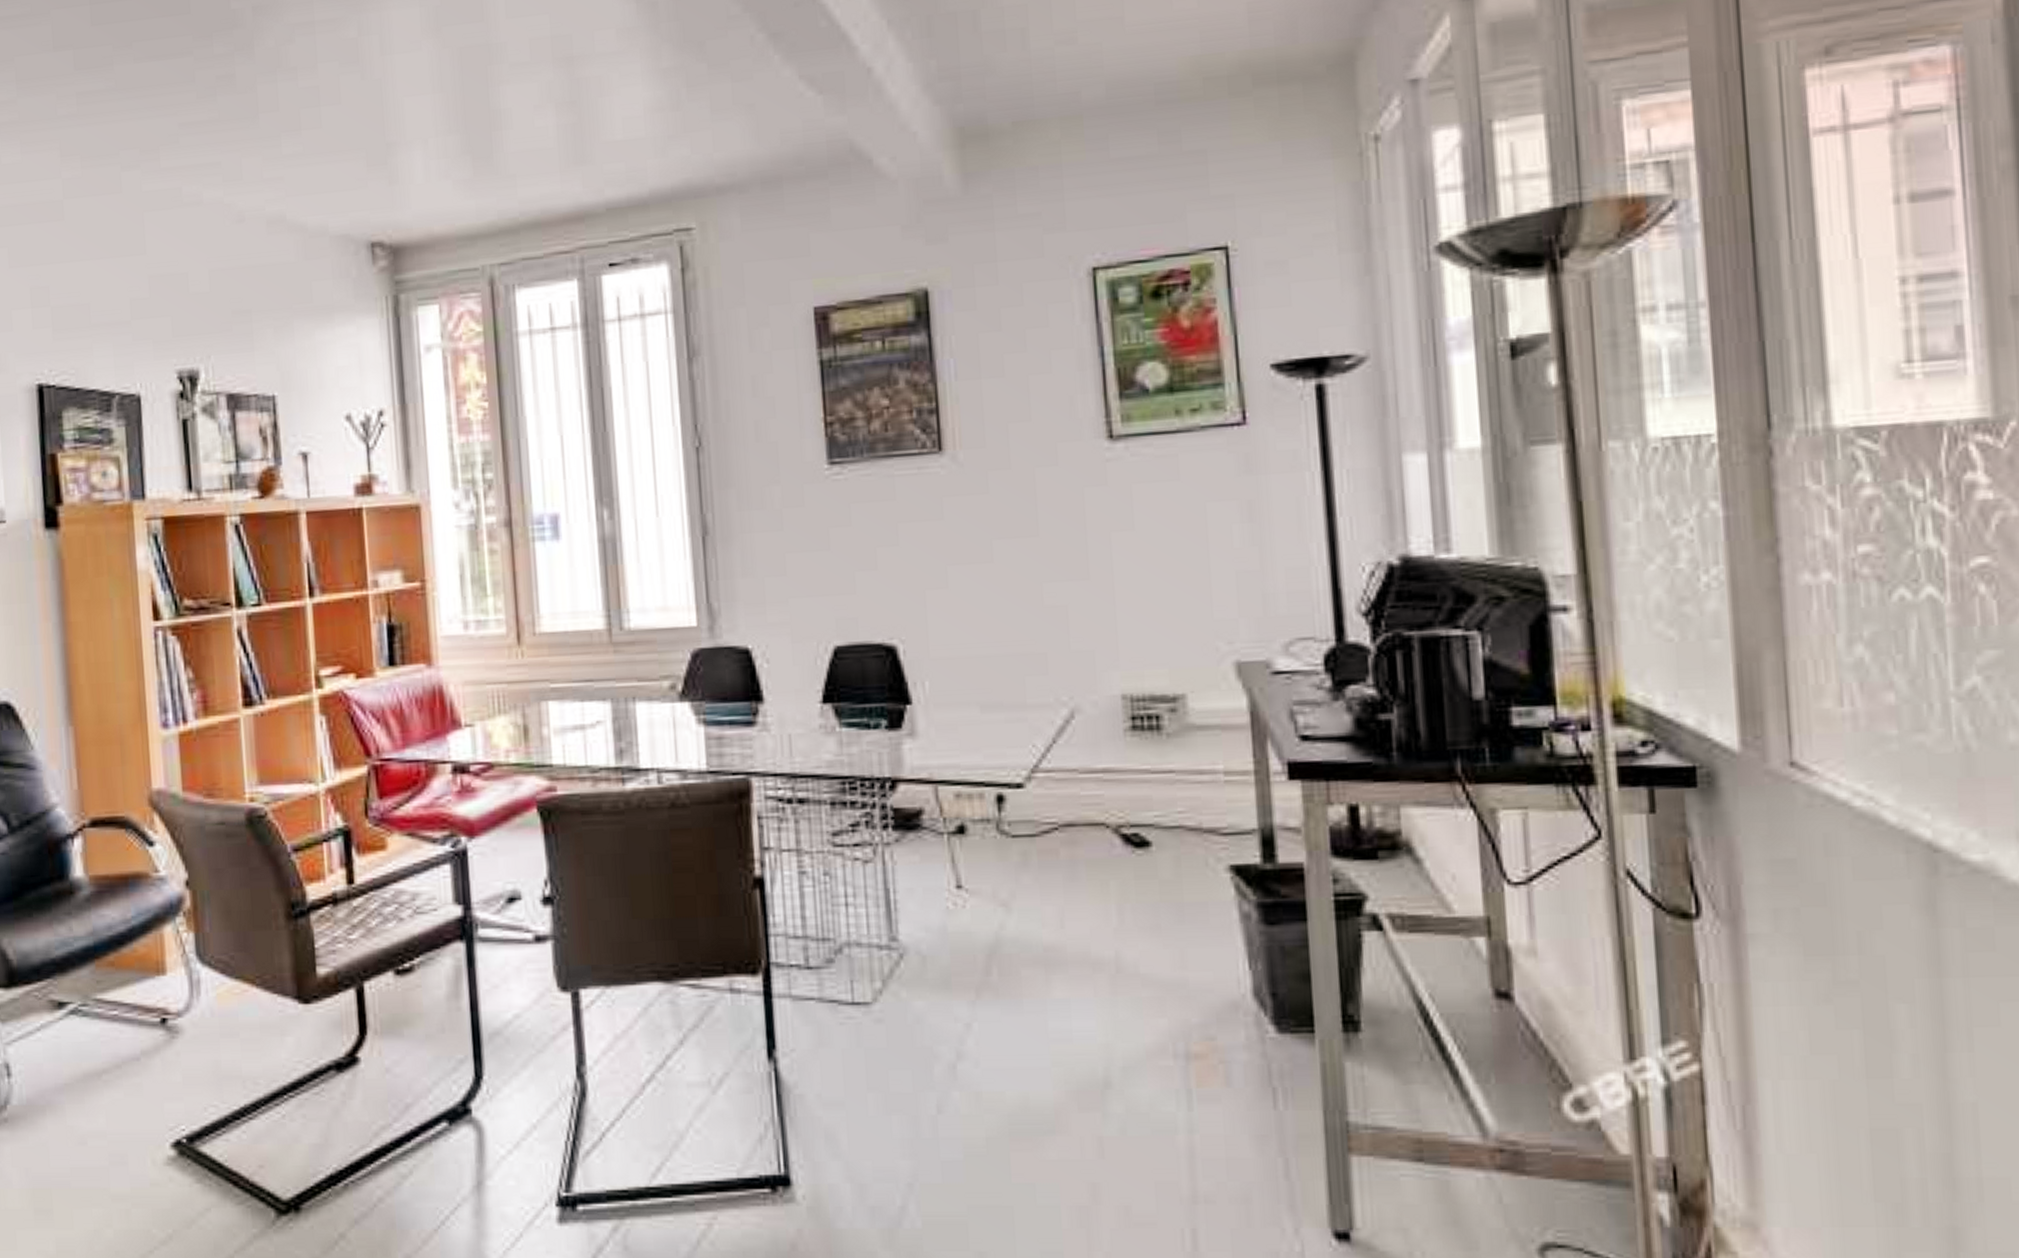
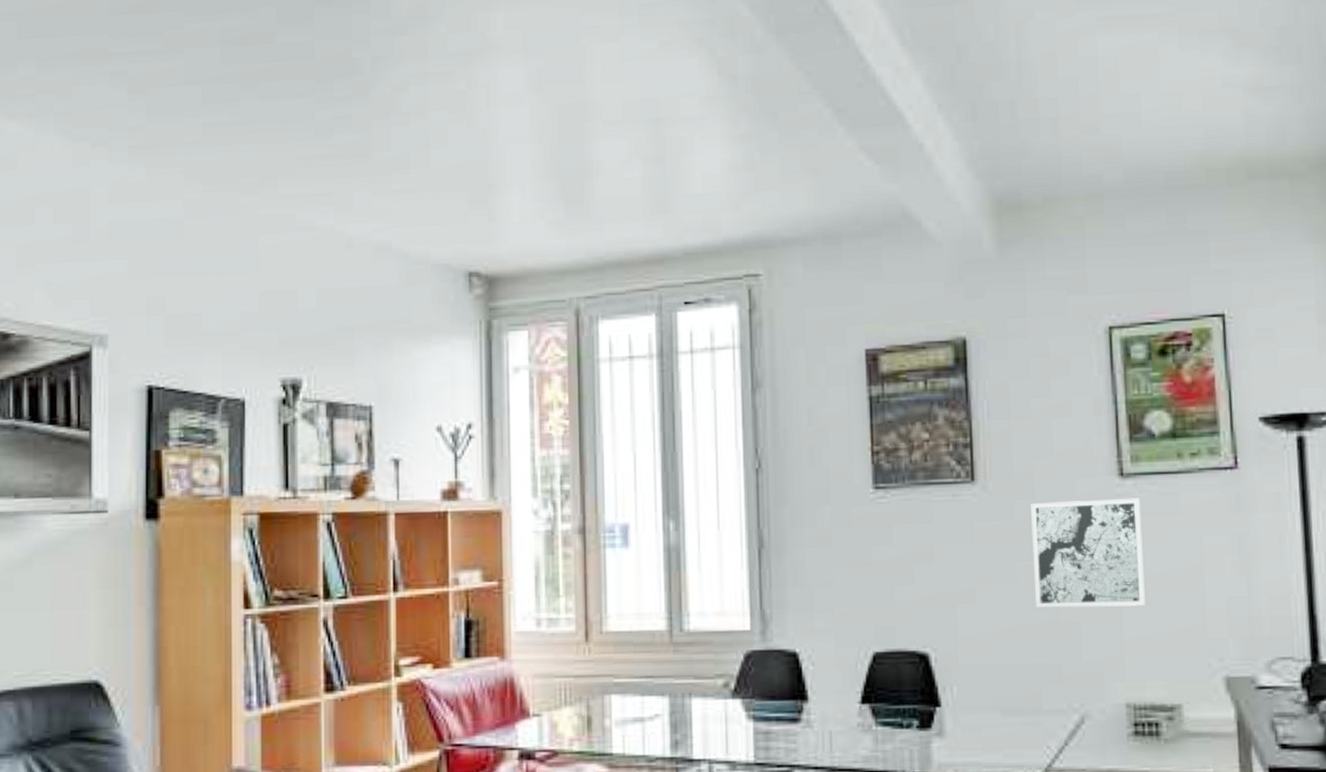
wall art: none [1007,462,1142,590] -> present [1031,498,1145,608]

